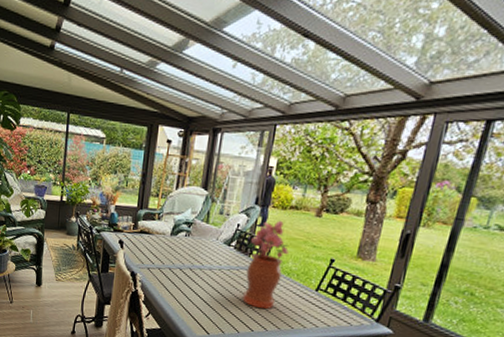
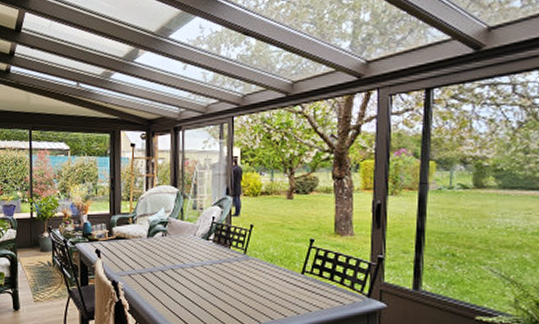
potted flower: present [242,220,290,309] -> none [226,207,269,301]

